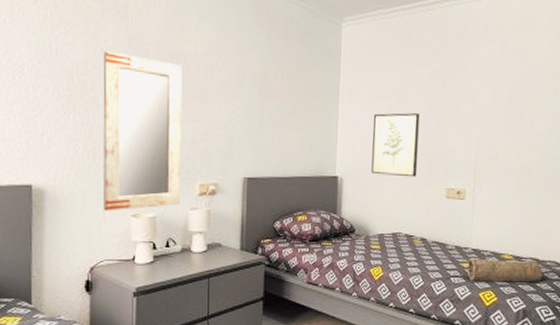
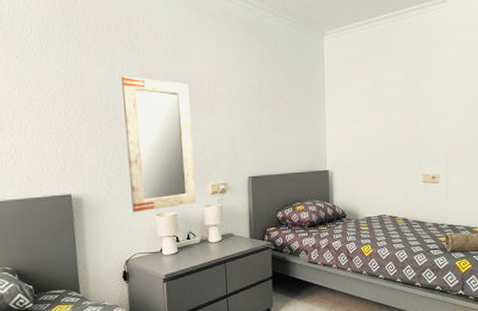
wall art: present [371,113,420,177] -> none [357,111,397,167]

